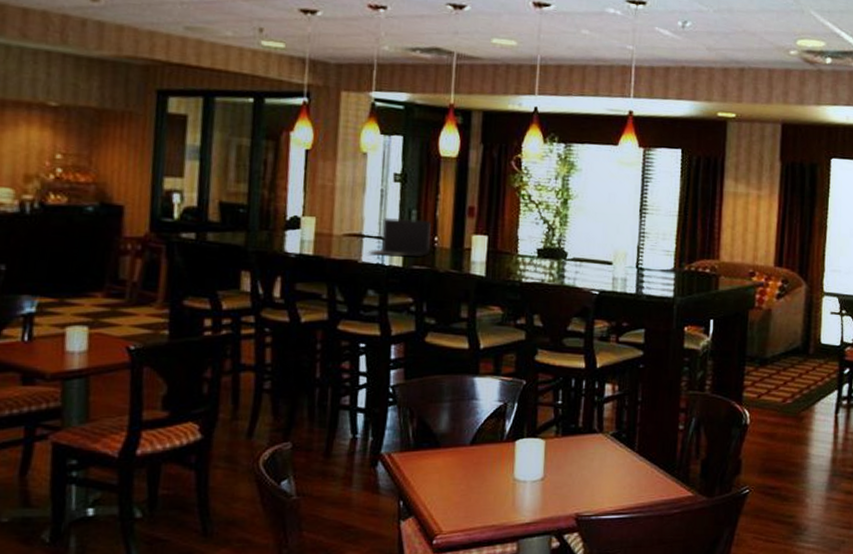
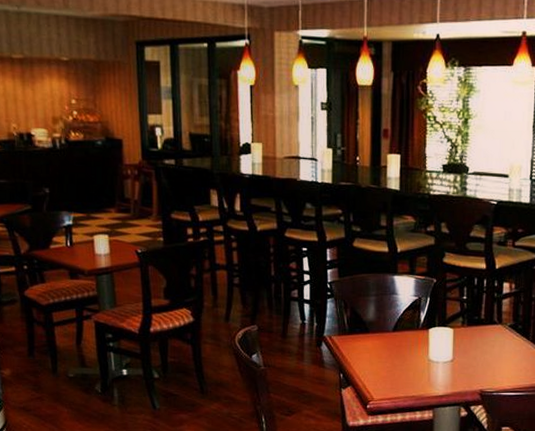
laptop computer: present [369,218,431,258] -> none [305,142,353,175]

